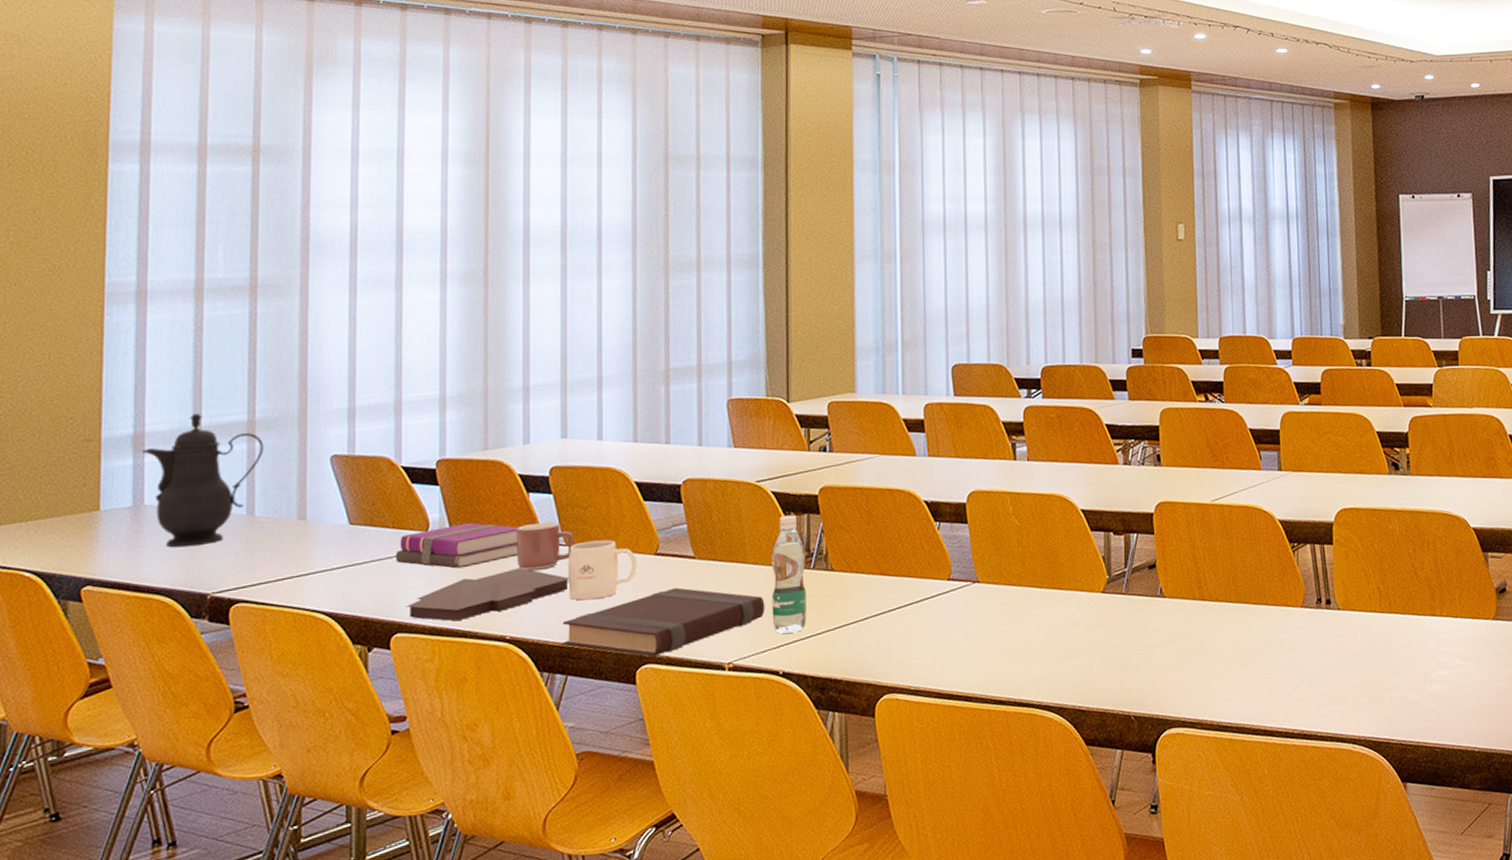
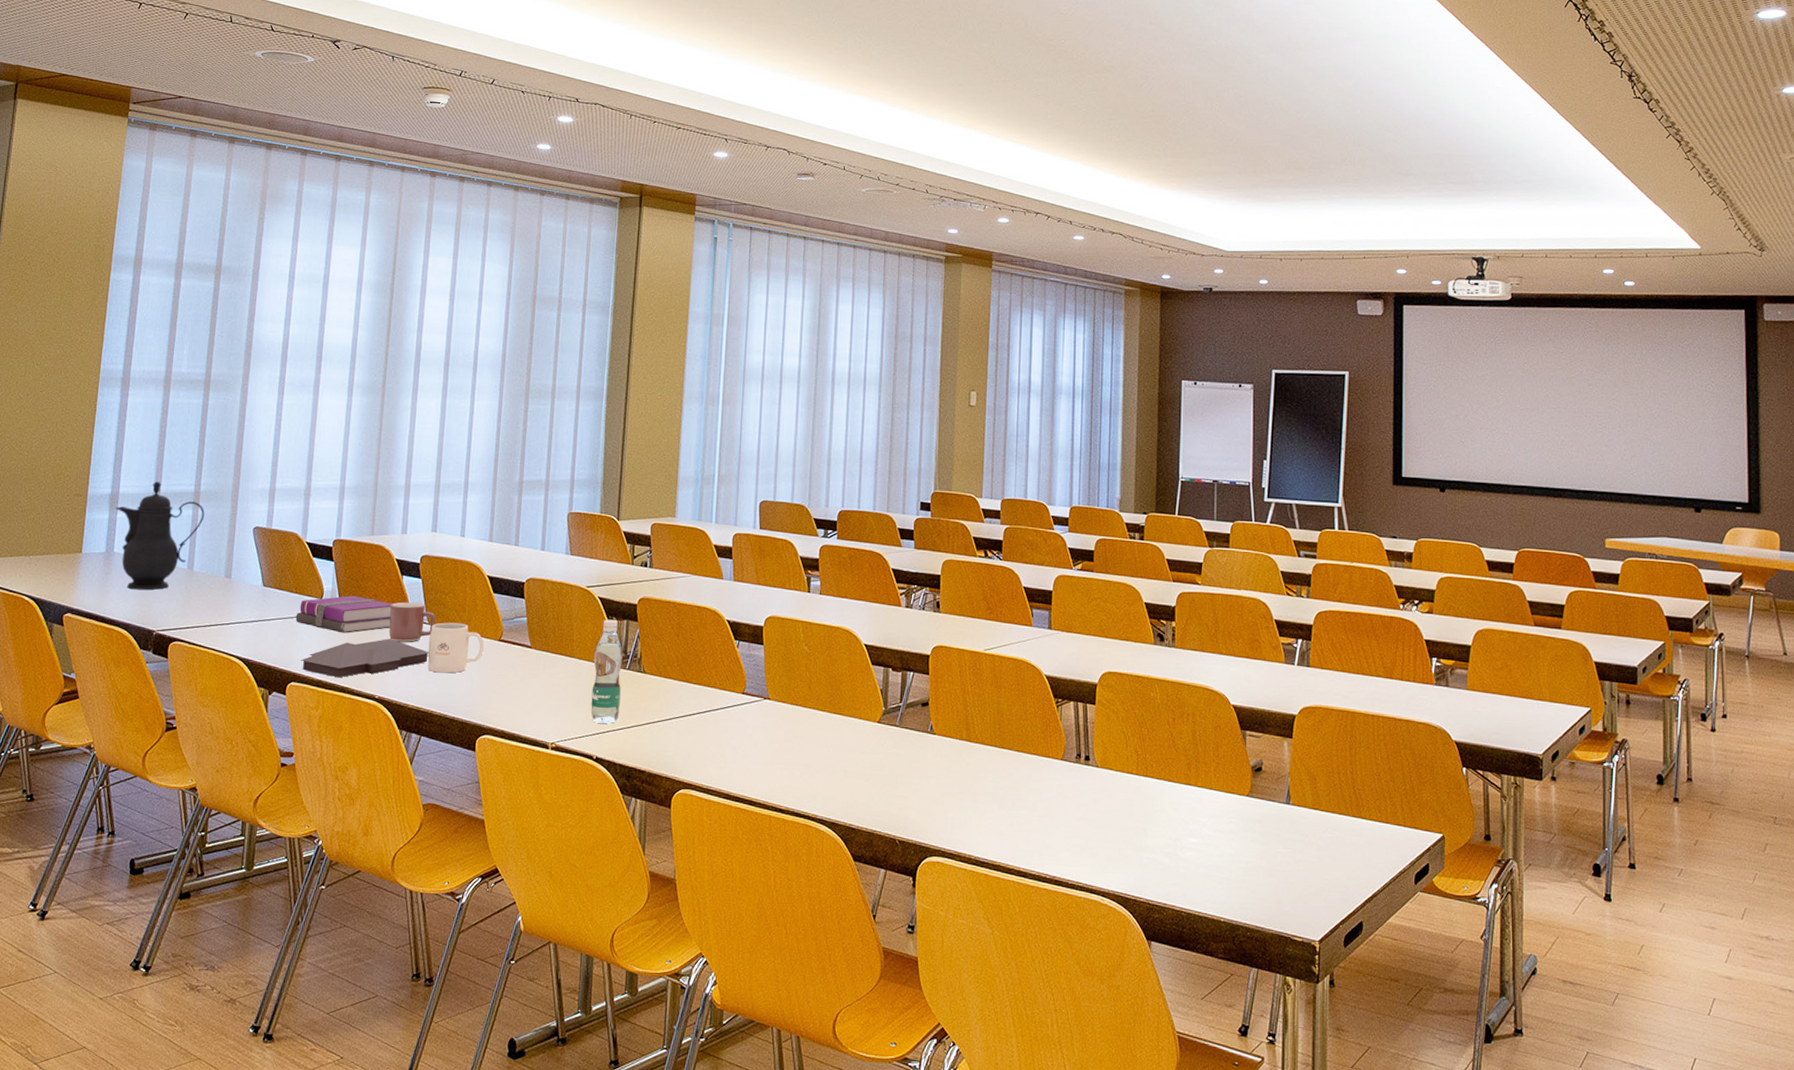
book: present [562,587,765,657] -> none [419,671,586,729]

